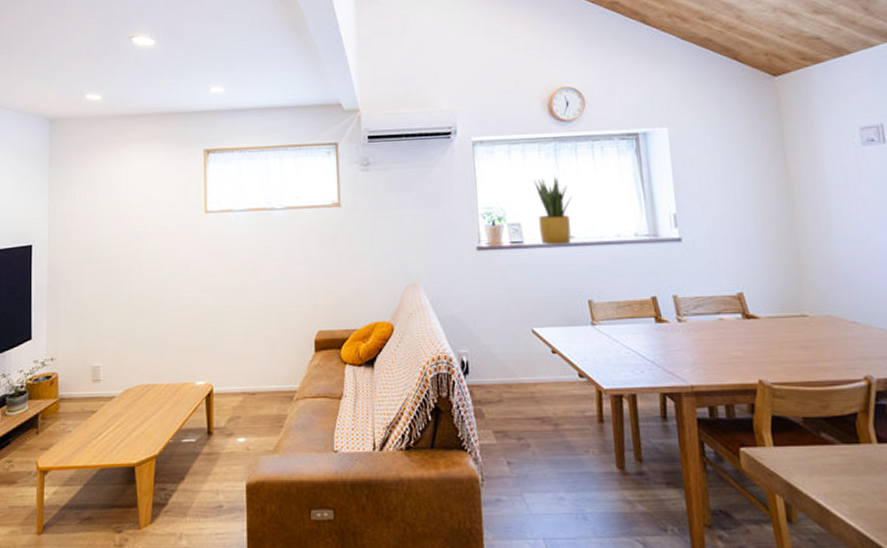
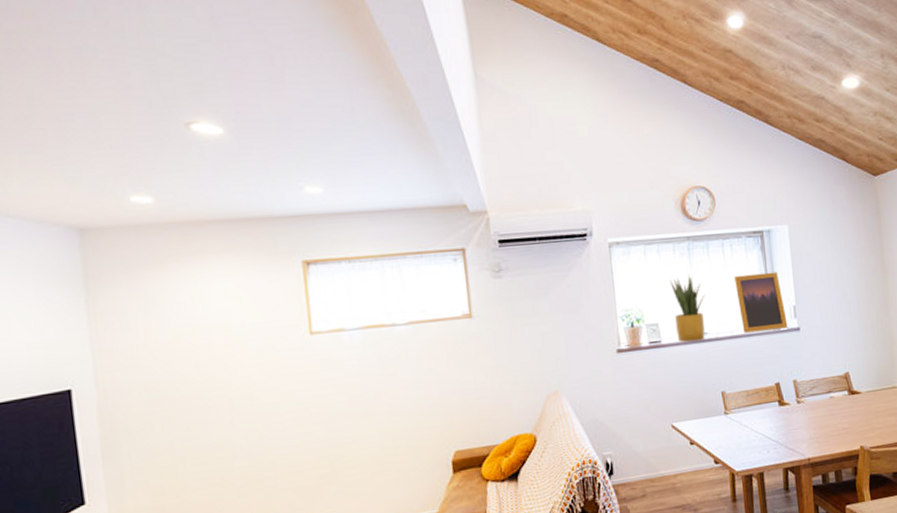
picture frame: none [605,176,667,240] -> present [734,271,788,333]

